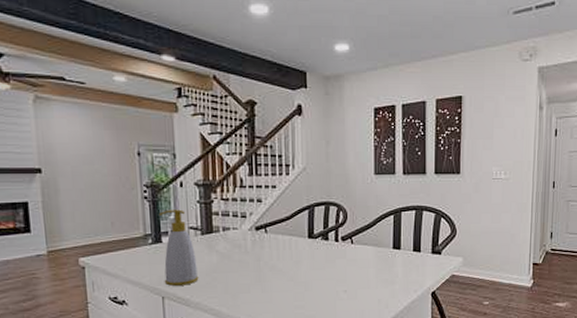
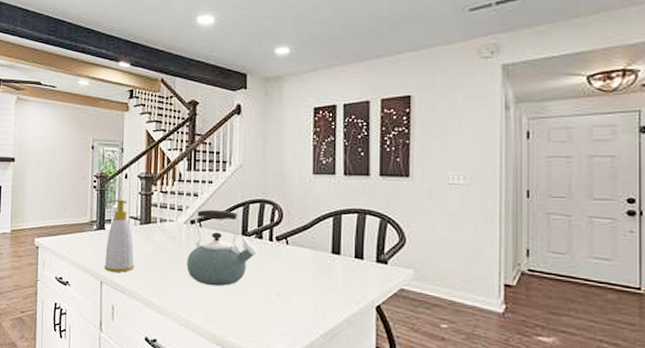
kettle: none [254,214,324,290] -> present [186,209,257,287]

